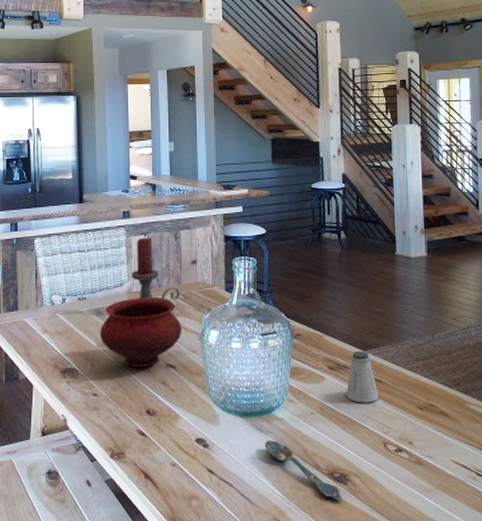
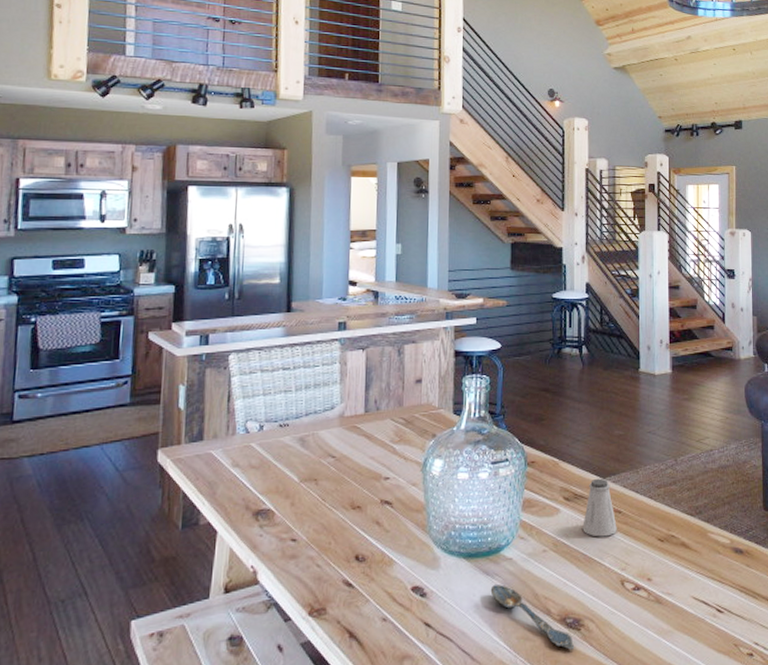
bowl: present [99,297,182,368] -> none [303,422,402,506]
candle holder: present [131,237,181,303] -> none [345,352,402,429]

